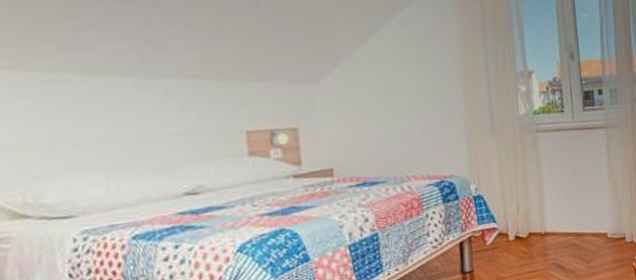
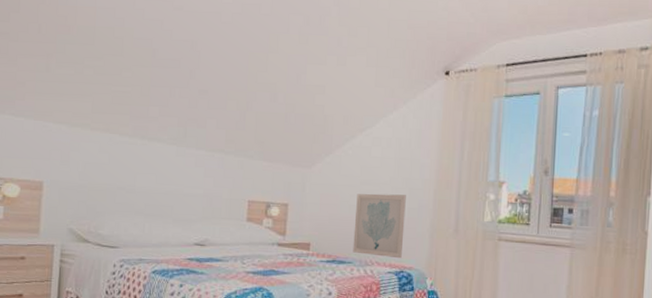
wall art: none [378,99,440,171] -> present [353,193,406,259]

